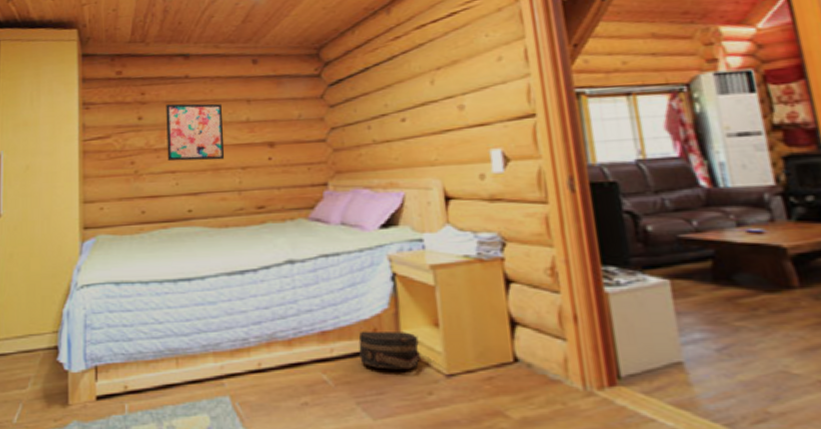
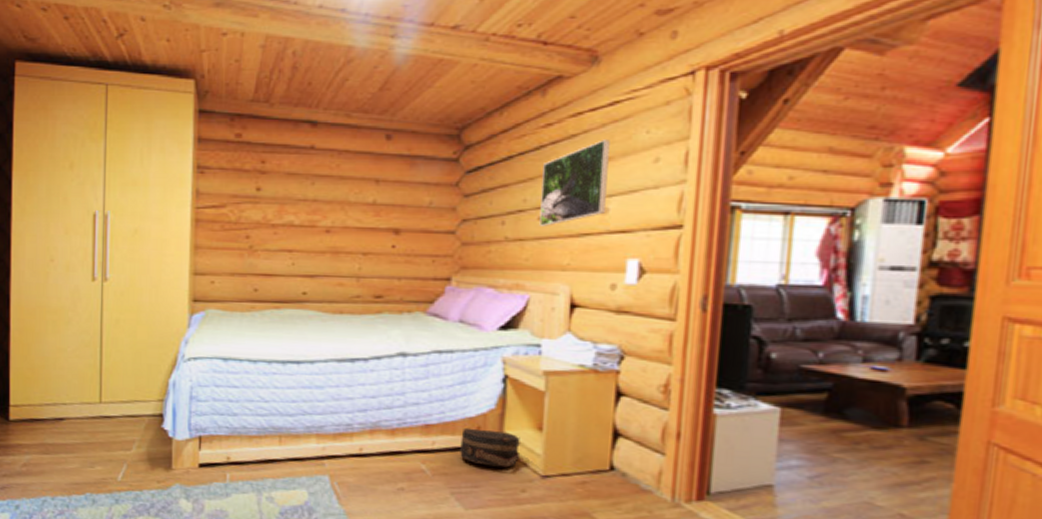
wall art: present [166,103,225,162] -> none [285,176,348,243]
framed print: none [398,45,461,127] -> present [539,139,610,226]

